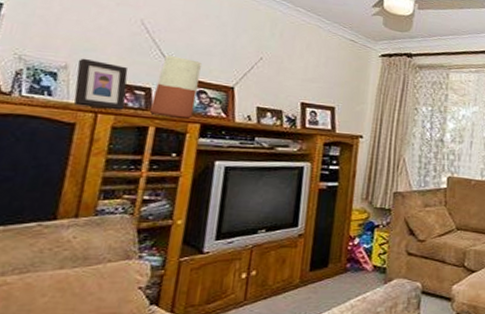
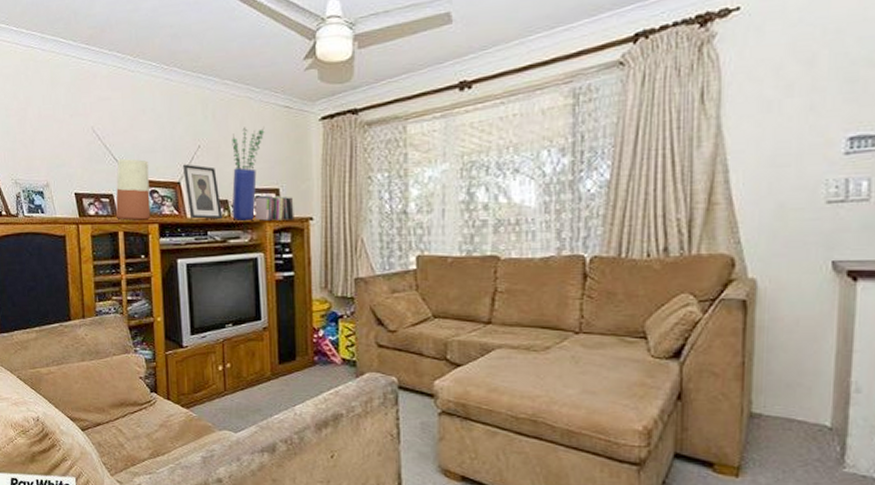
picture frame: present [74,58,128,111] -> none [55,174,97,220]
picture frame: none [238,71,275,128] -> present [183,164,223,220]
vase: none [284,49,329,133] -> present [232,127,265,222]
books: none [307,110,347,136] -> present [255,195,294,221]

